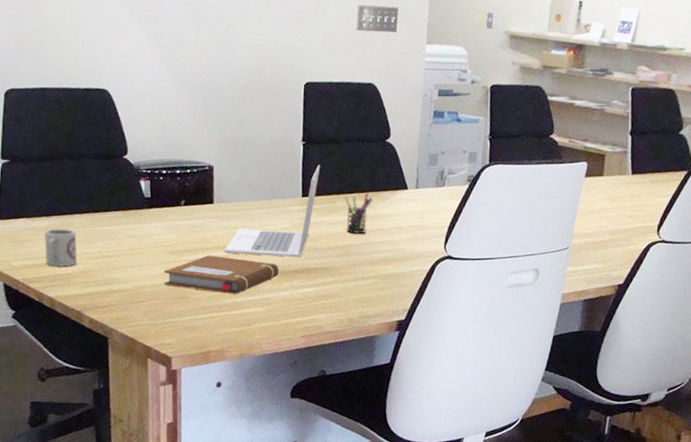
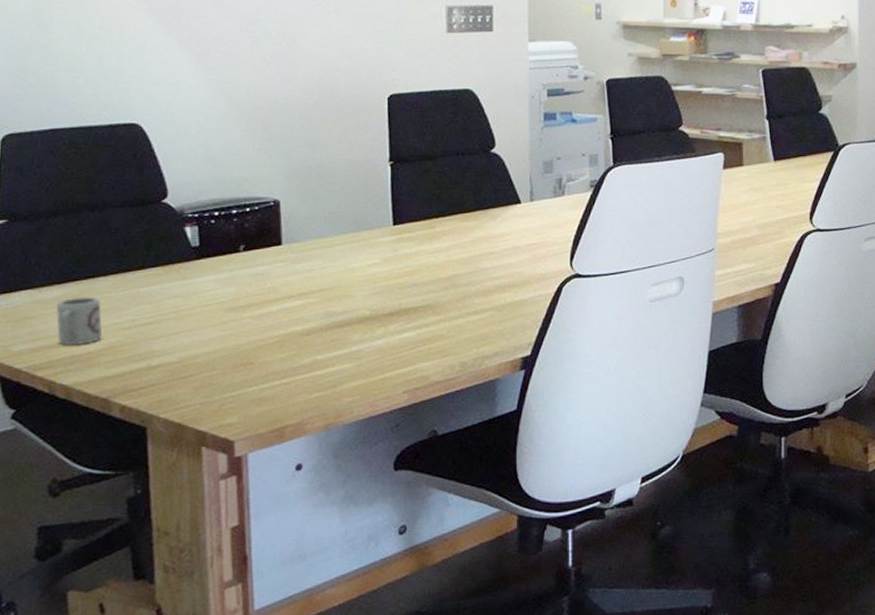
notebook: present [164,255,279,295] -> none [220,307,370,352]
laptop: present [223,164,321,258] -> none [297,186,414,302]
pen holder: present [344,192,372,235] -> none [445,211,479,262]

